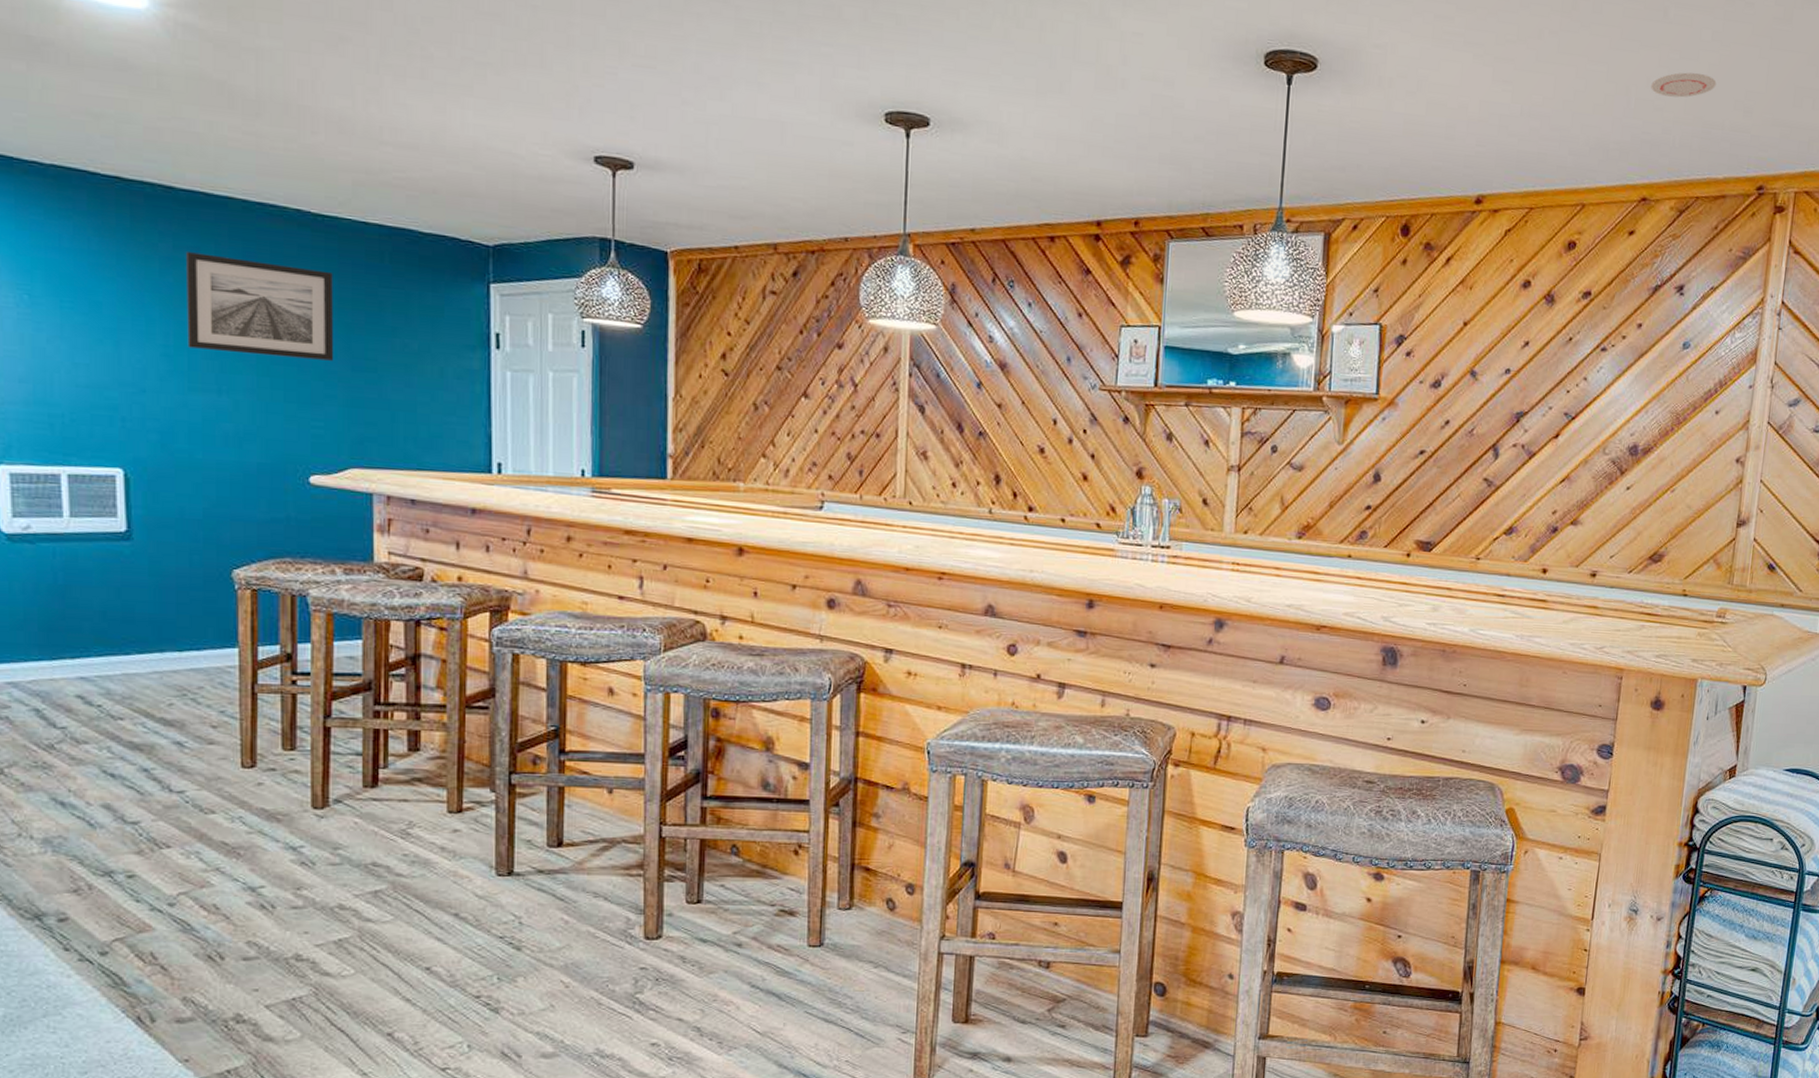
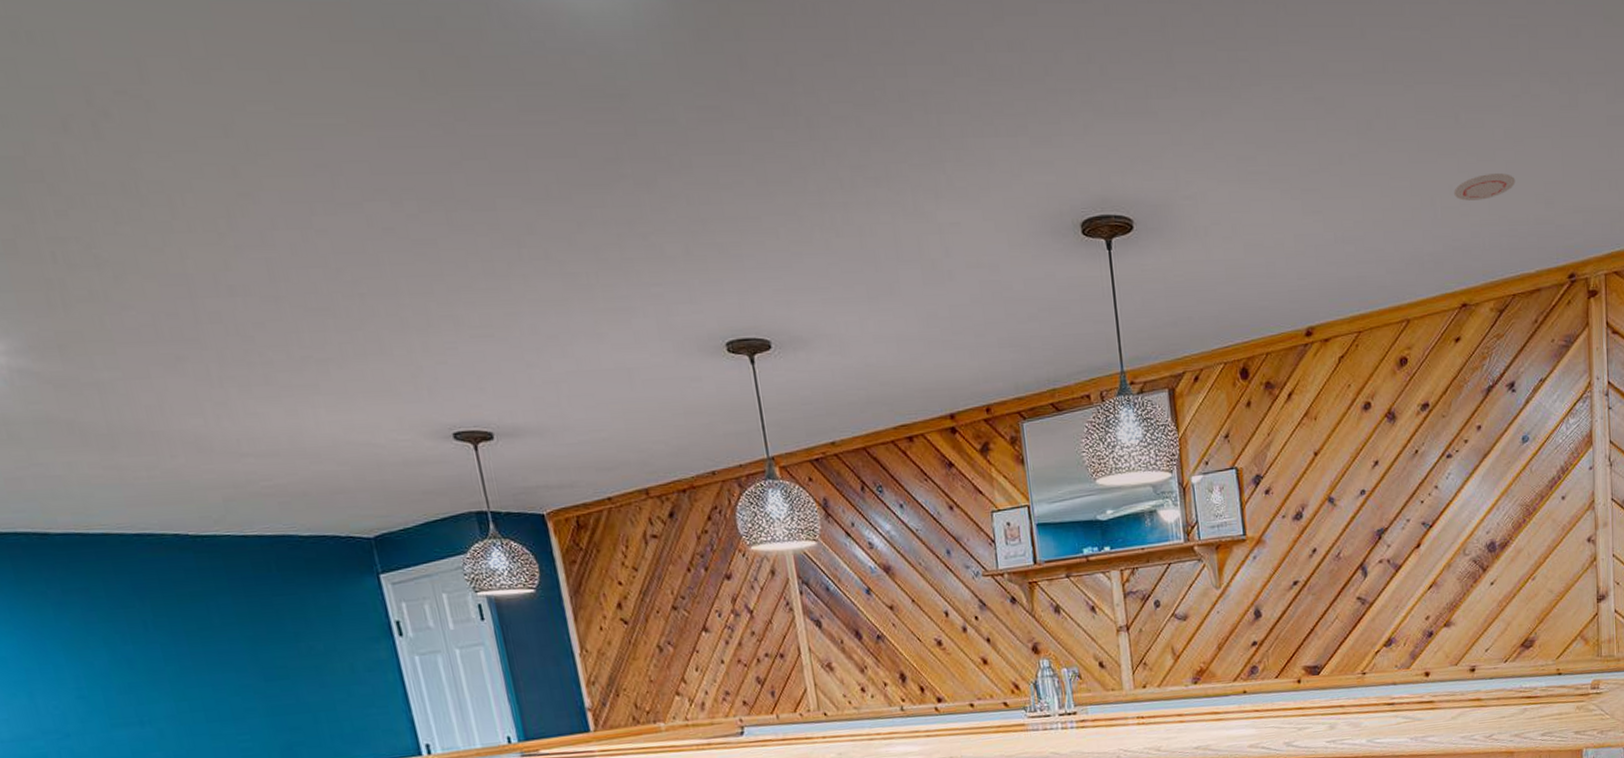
wall art: present [186,252,334,361] -> none [76,589,245,687]

